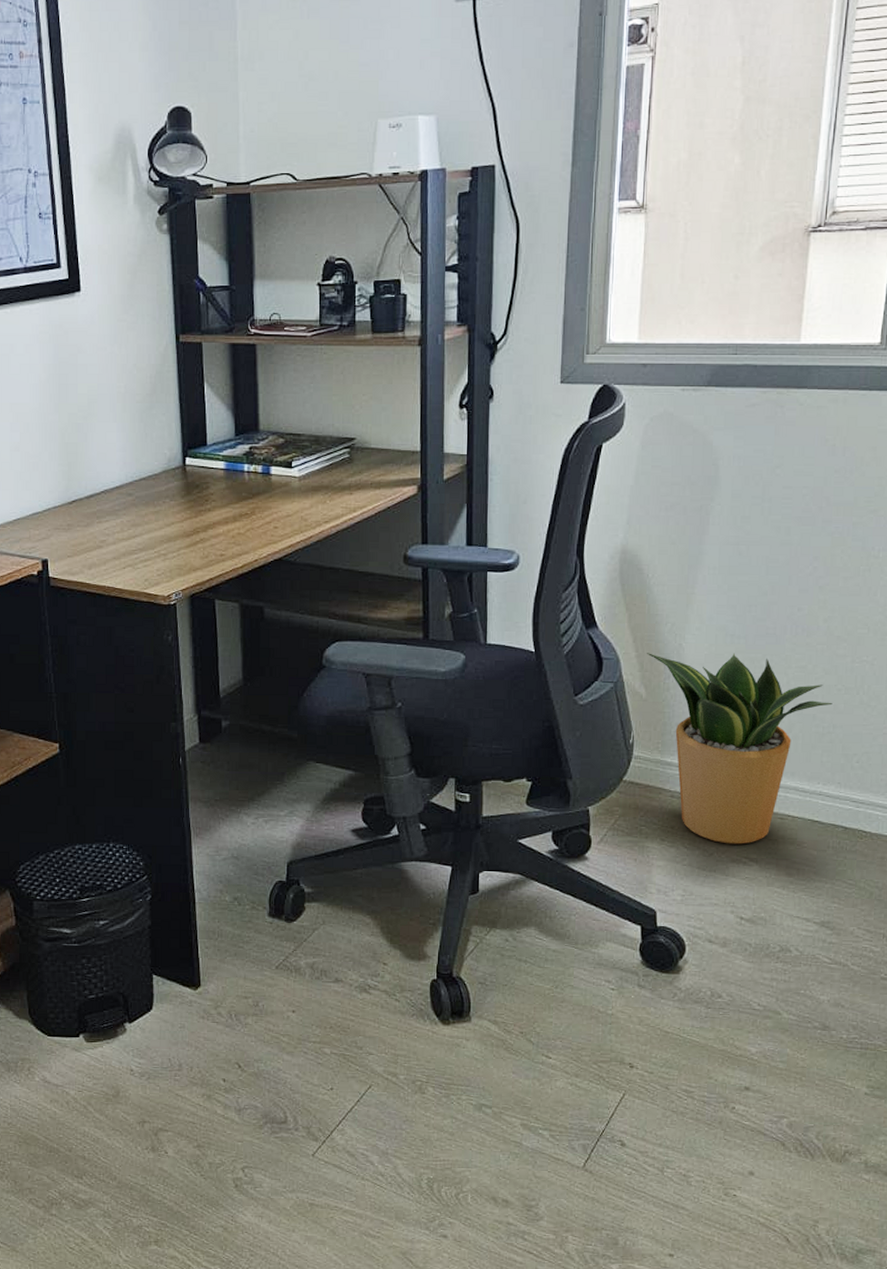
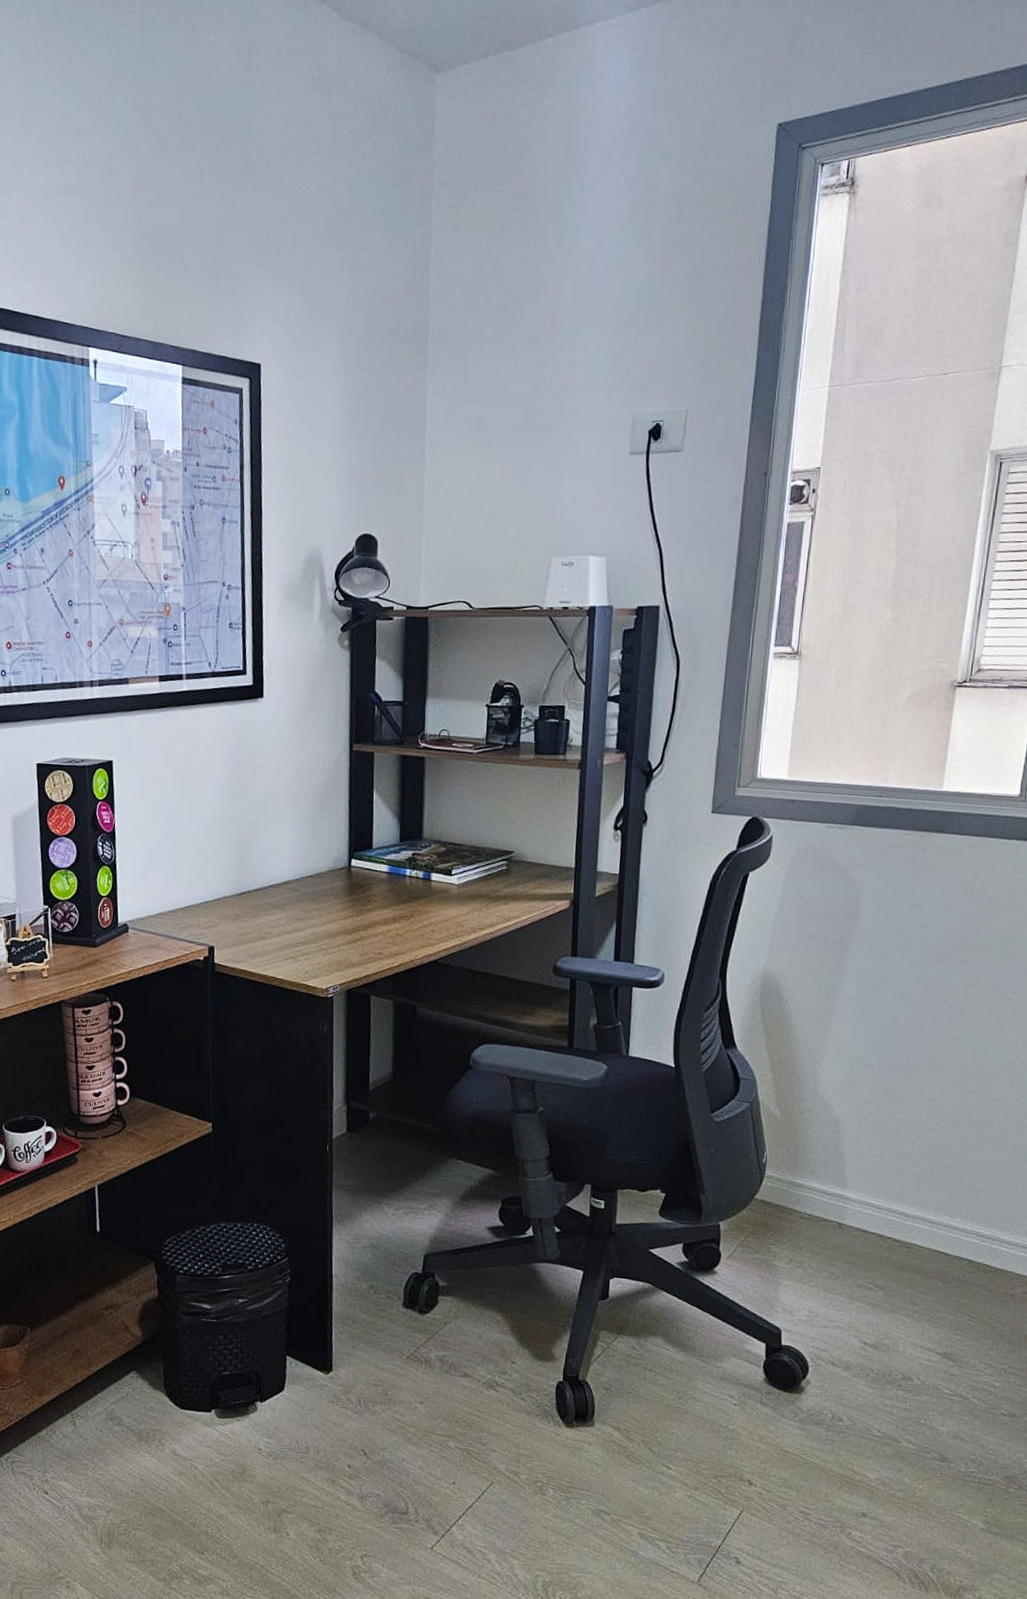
potted plant: present [647,653,832,844] -> none [783,1076,962,1270]

